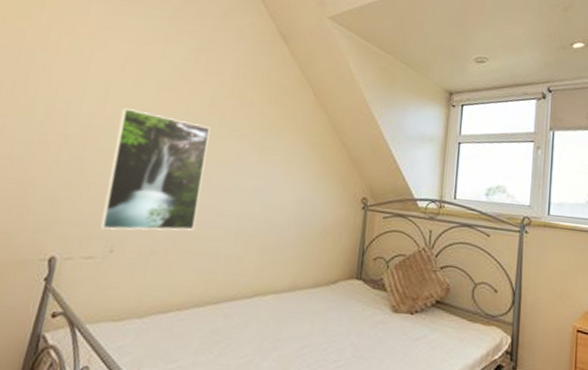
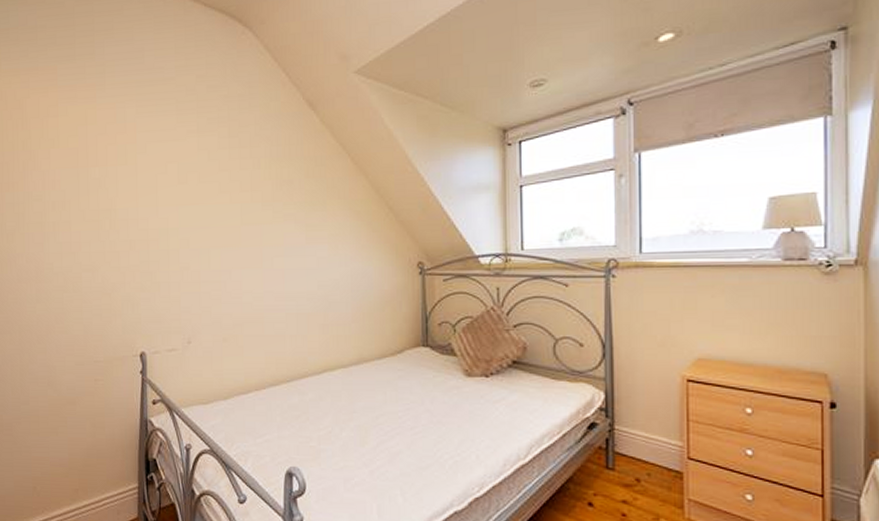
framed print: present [99,108,211,231] -> none [172,207,257,324]

